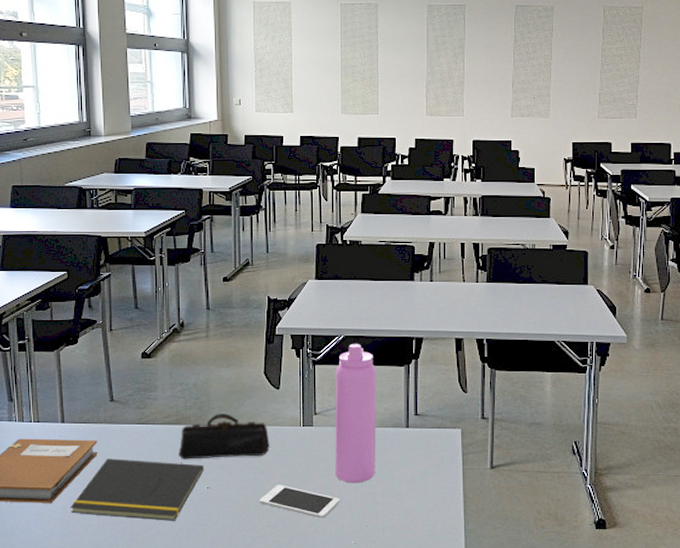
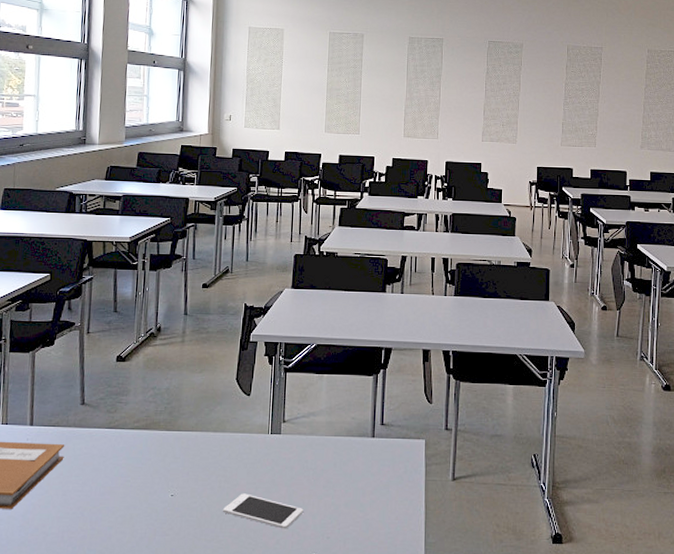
notepad: present [70,458,204,521] -> none [30,463,170,530]
pencil case: present [178,414,270,459] -> none [145,419,238,466]
water bottle: present [335,344,377,483] -> none [300,353,346,493]

